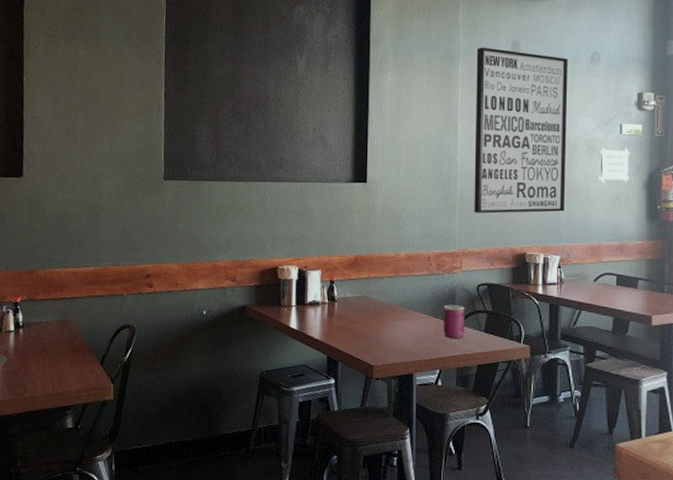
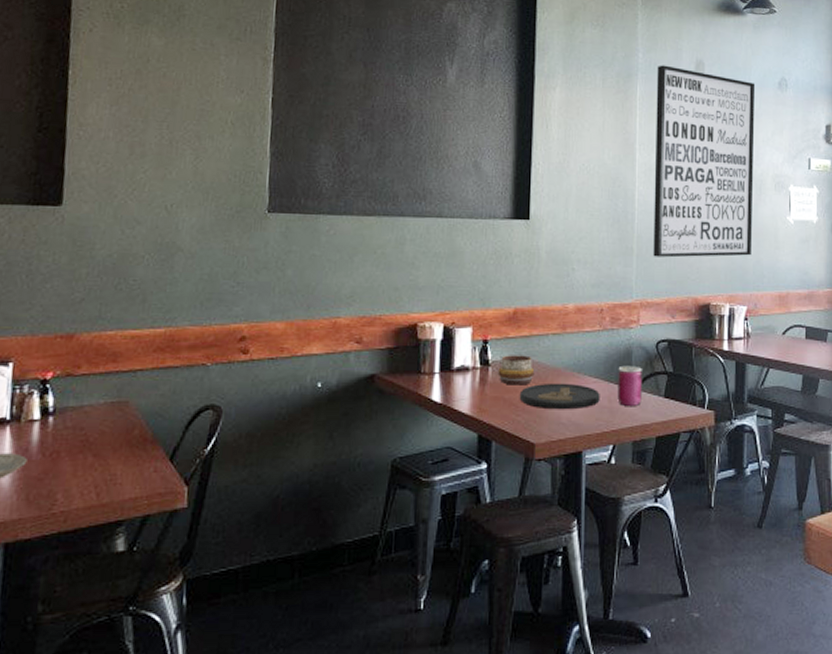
decorative bowl: none [342,293,373,318] -> present [497,355,535,385]
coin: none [360,317,428,340] -> present [519,383,600,410]

